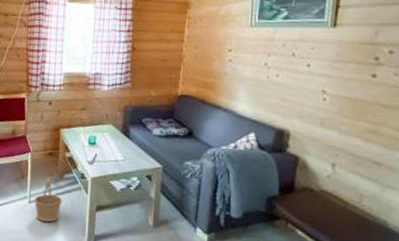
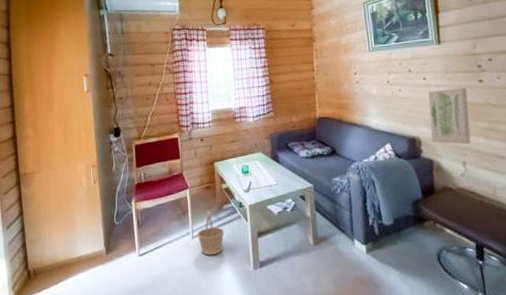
wall art: none [302,80,356,145] -> present [428,88,471,145]

